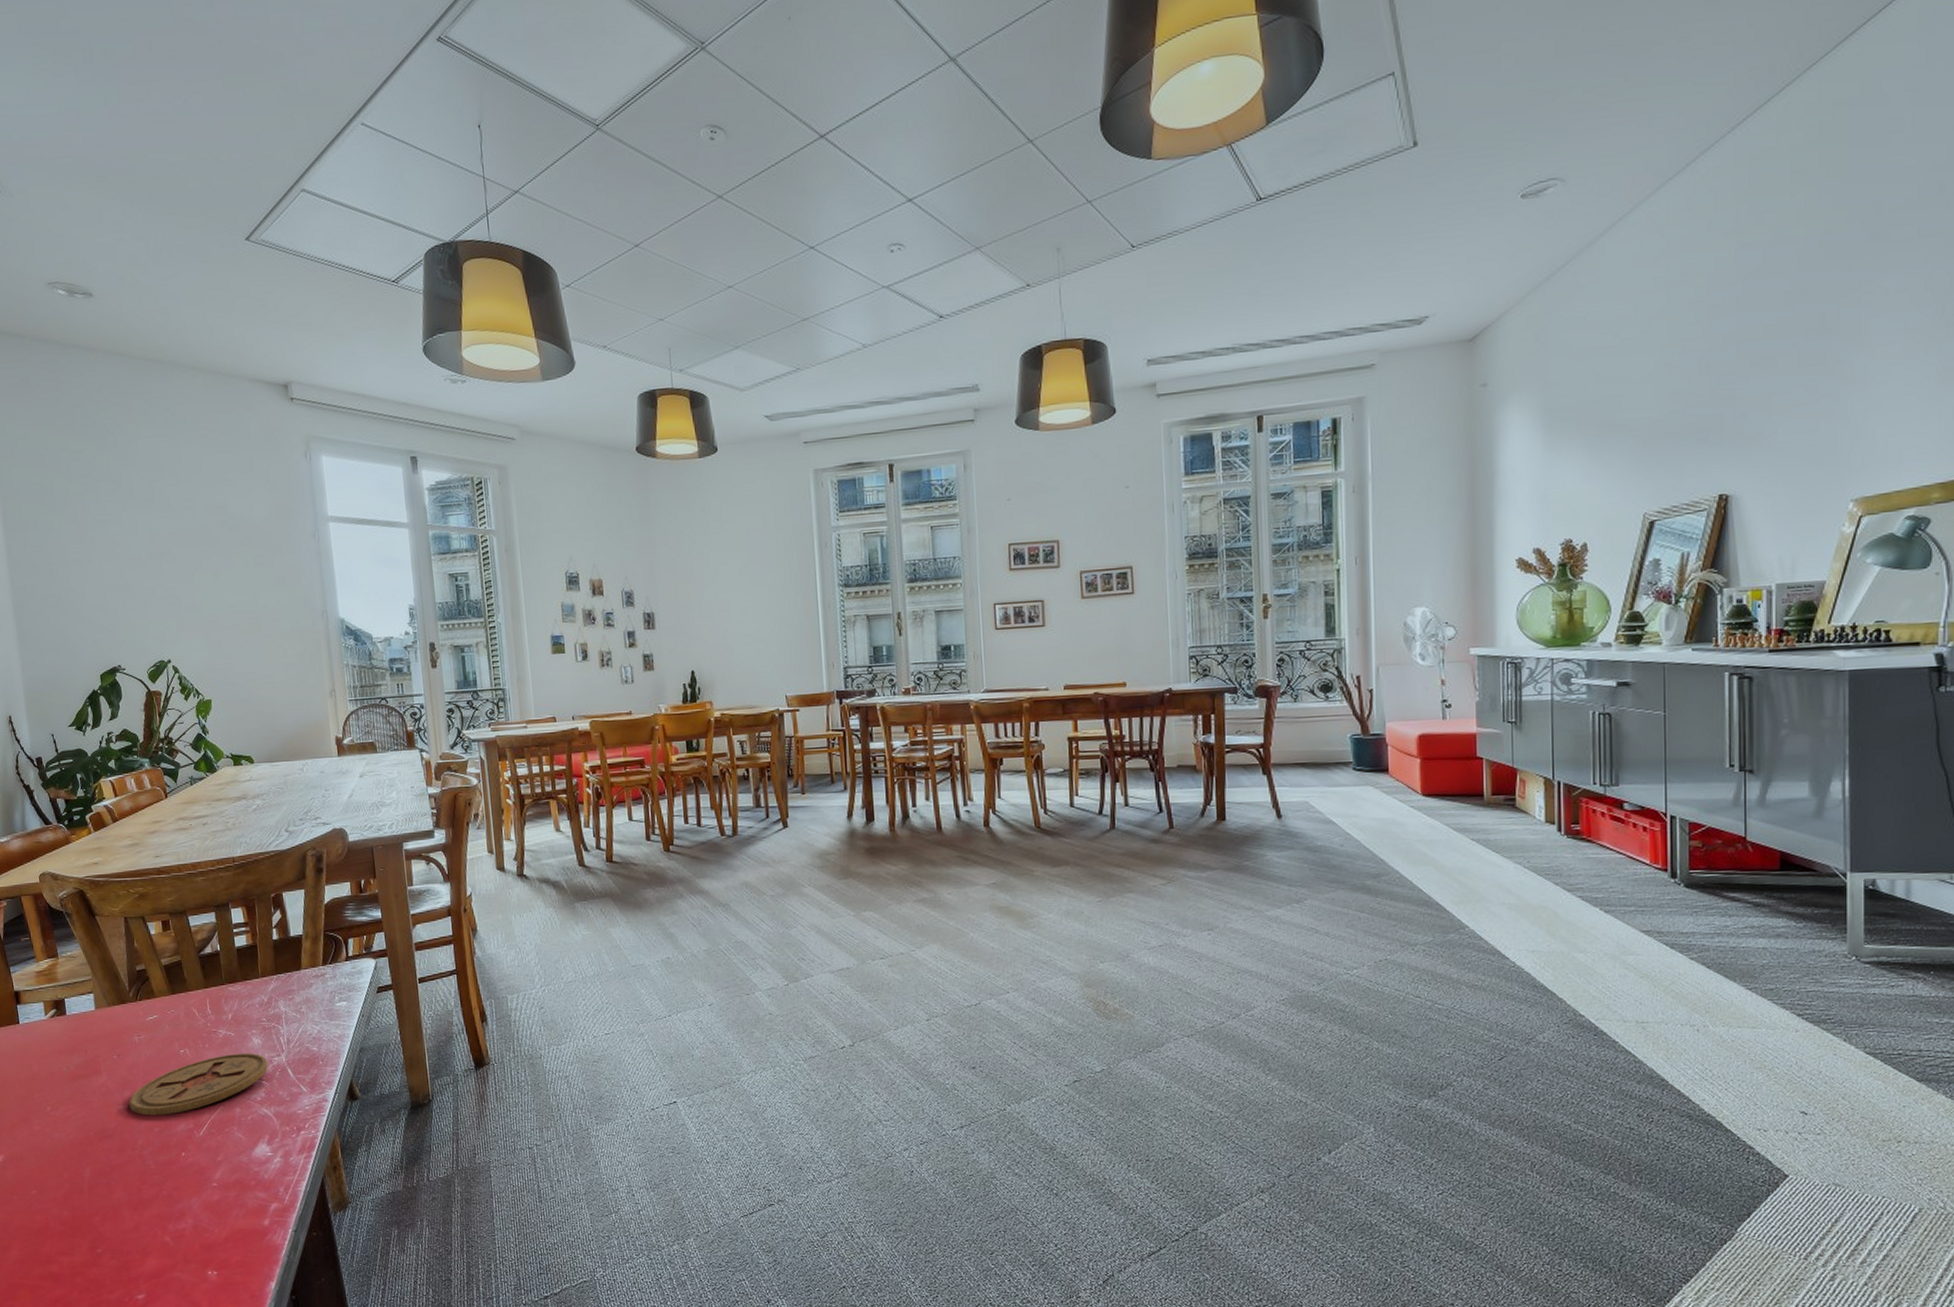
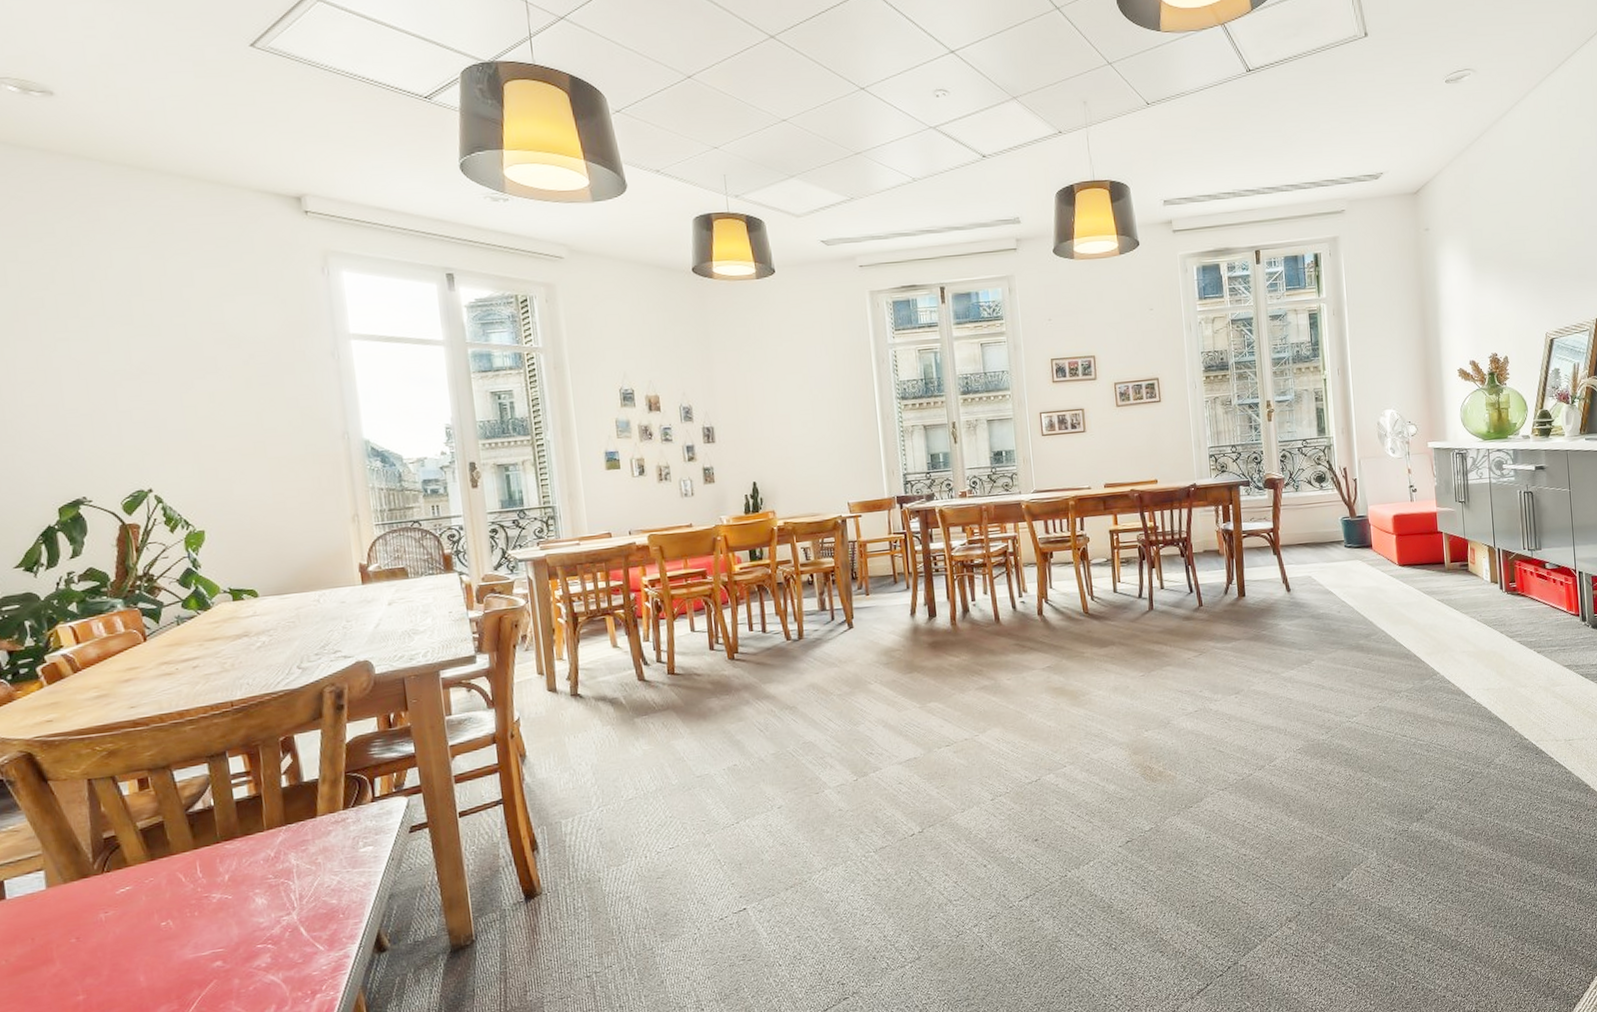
coaster: present [128,1052,268,1116] -> none [91,915,276,1003]

